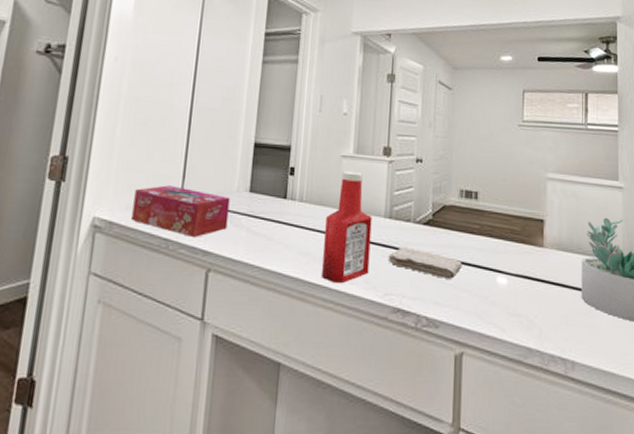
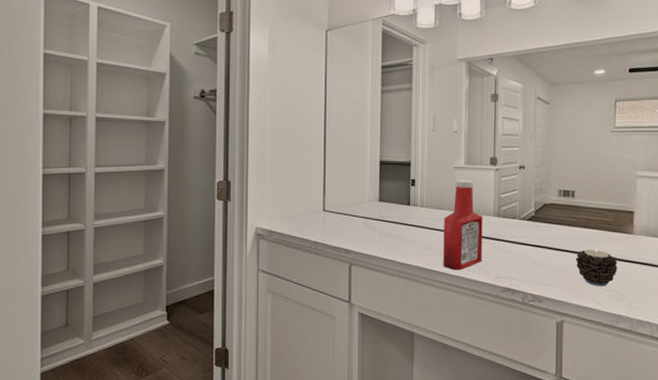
tissue box: present [131,185,230,238] -> none [286,199,363,240]
washcloth: present [388,247,462,279] -> none [498,239,561,263]
candle: none [478,261,526,311] -> present [575,247,618,287]

